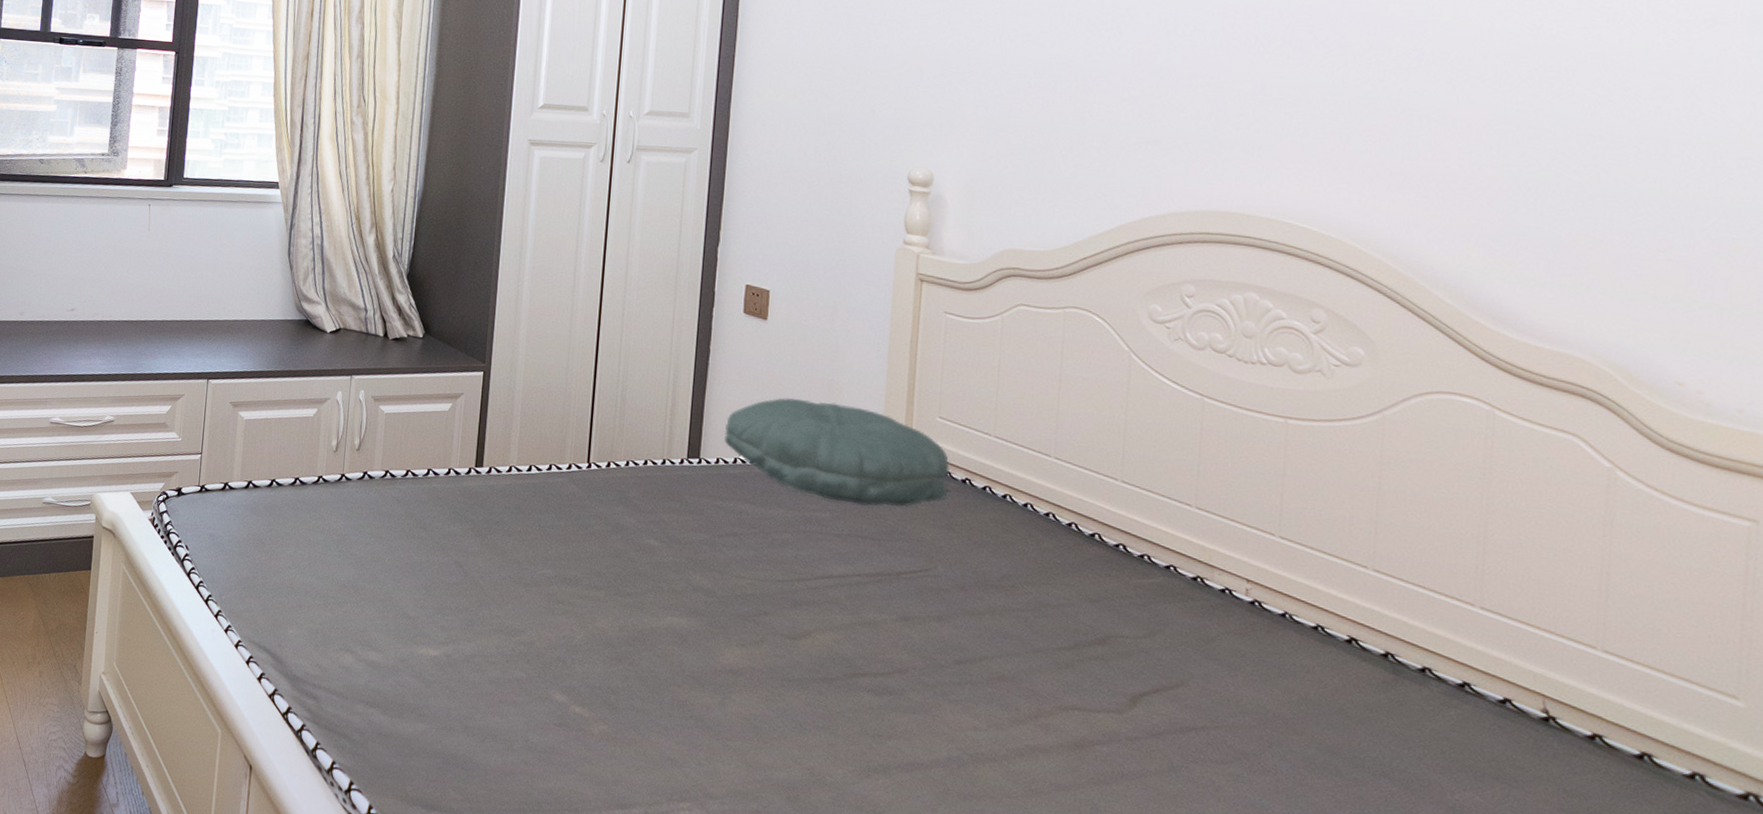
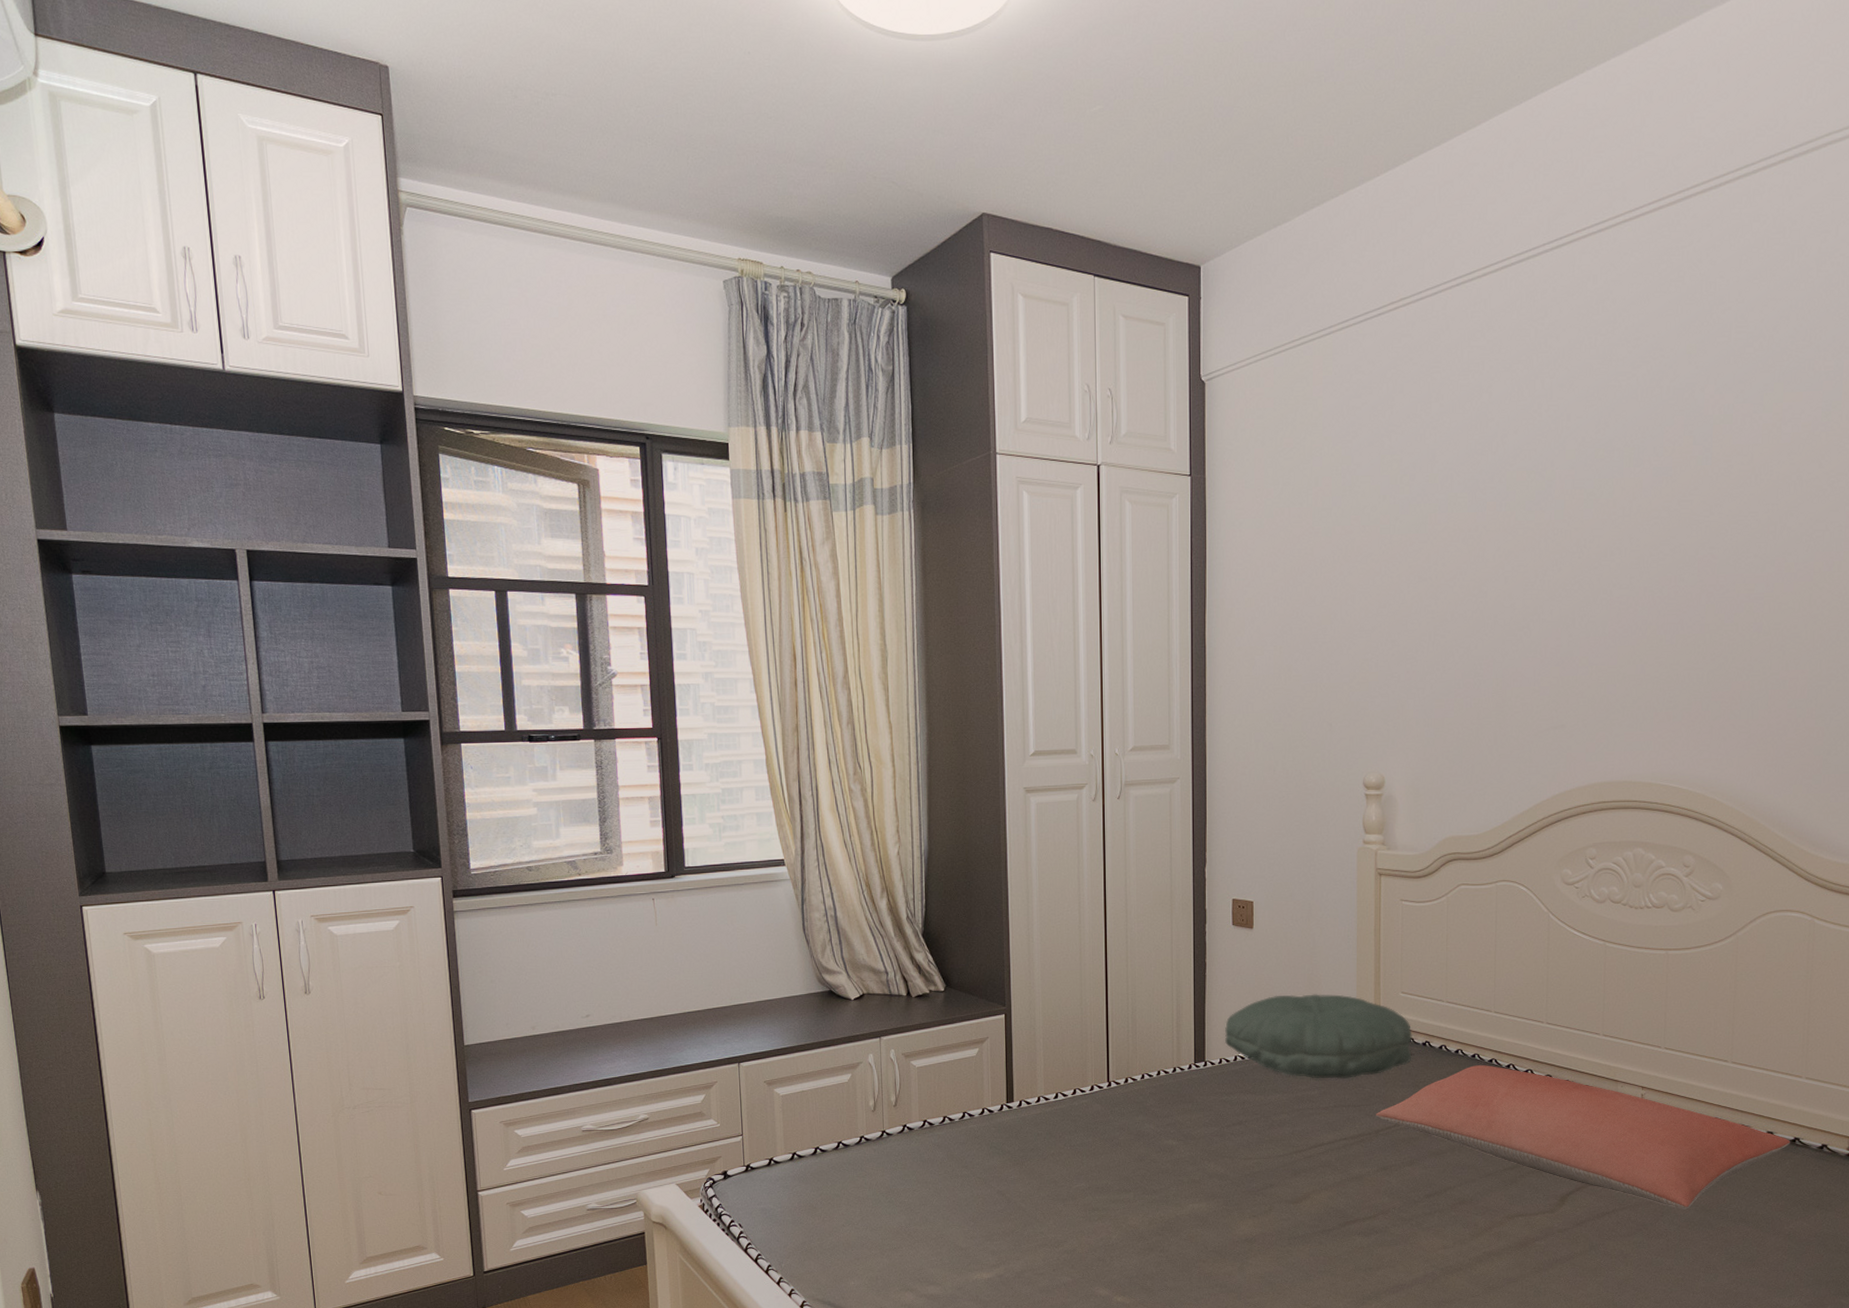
pillow: none [898,516,1458,745] -> present [1376,1065,1791,1209]

